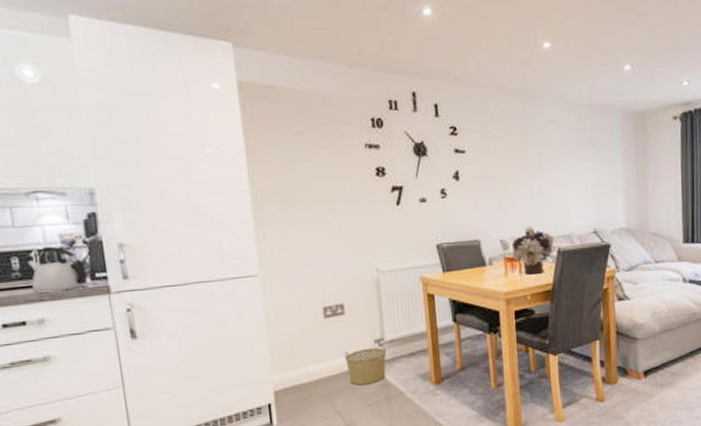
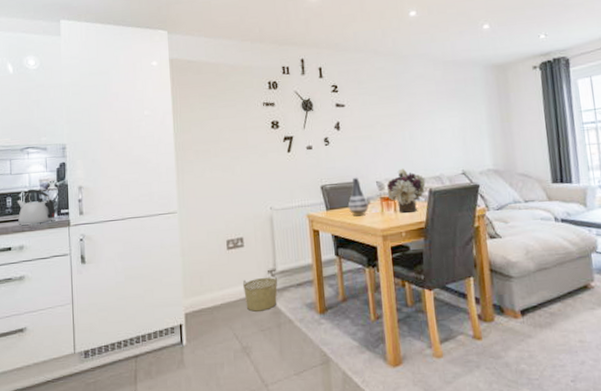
vase: none [467,235,491,279] -> present [348,177,369,217]

